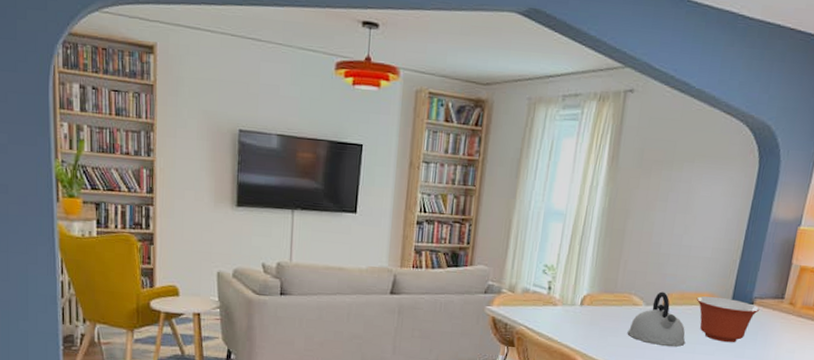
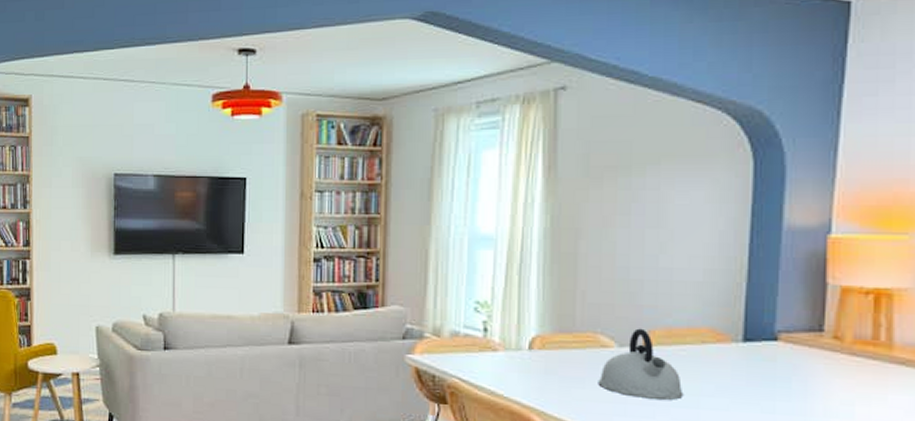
mixing bowl: present [696,296,760,343] -> none [690,331,789,394]

